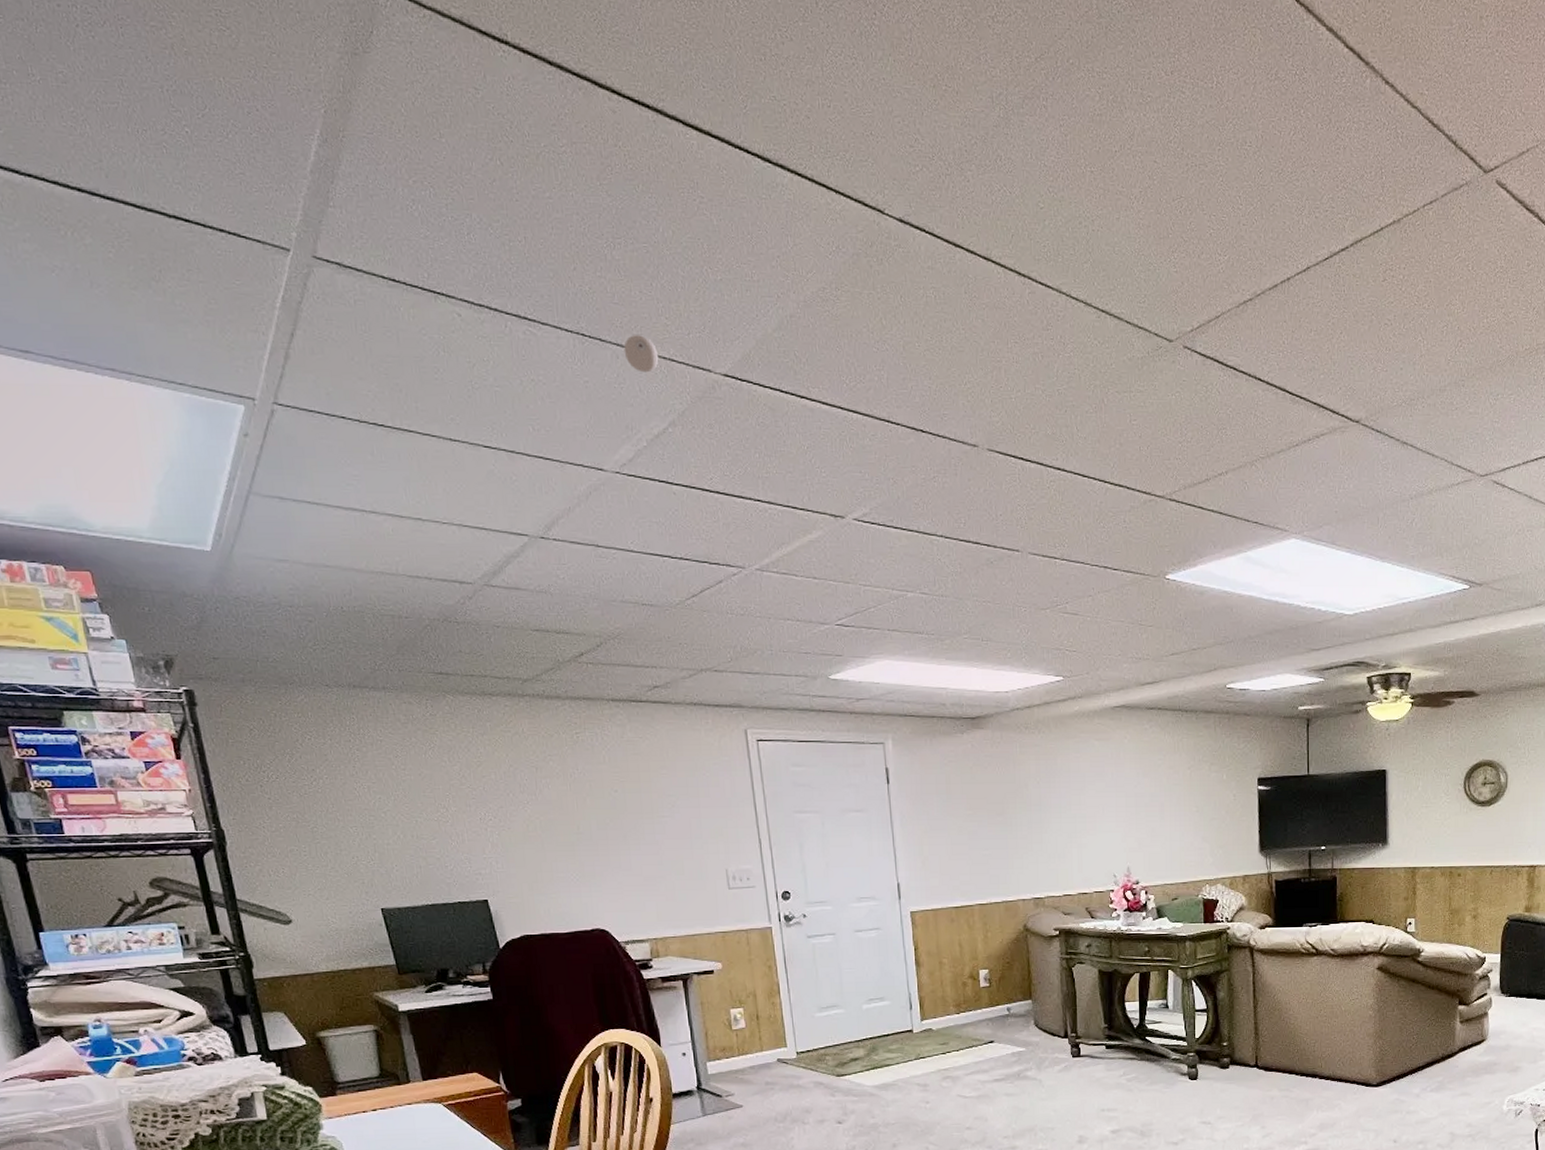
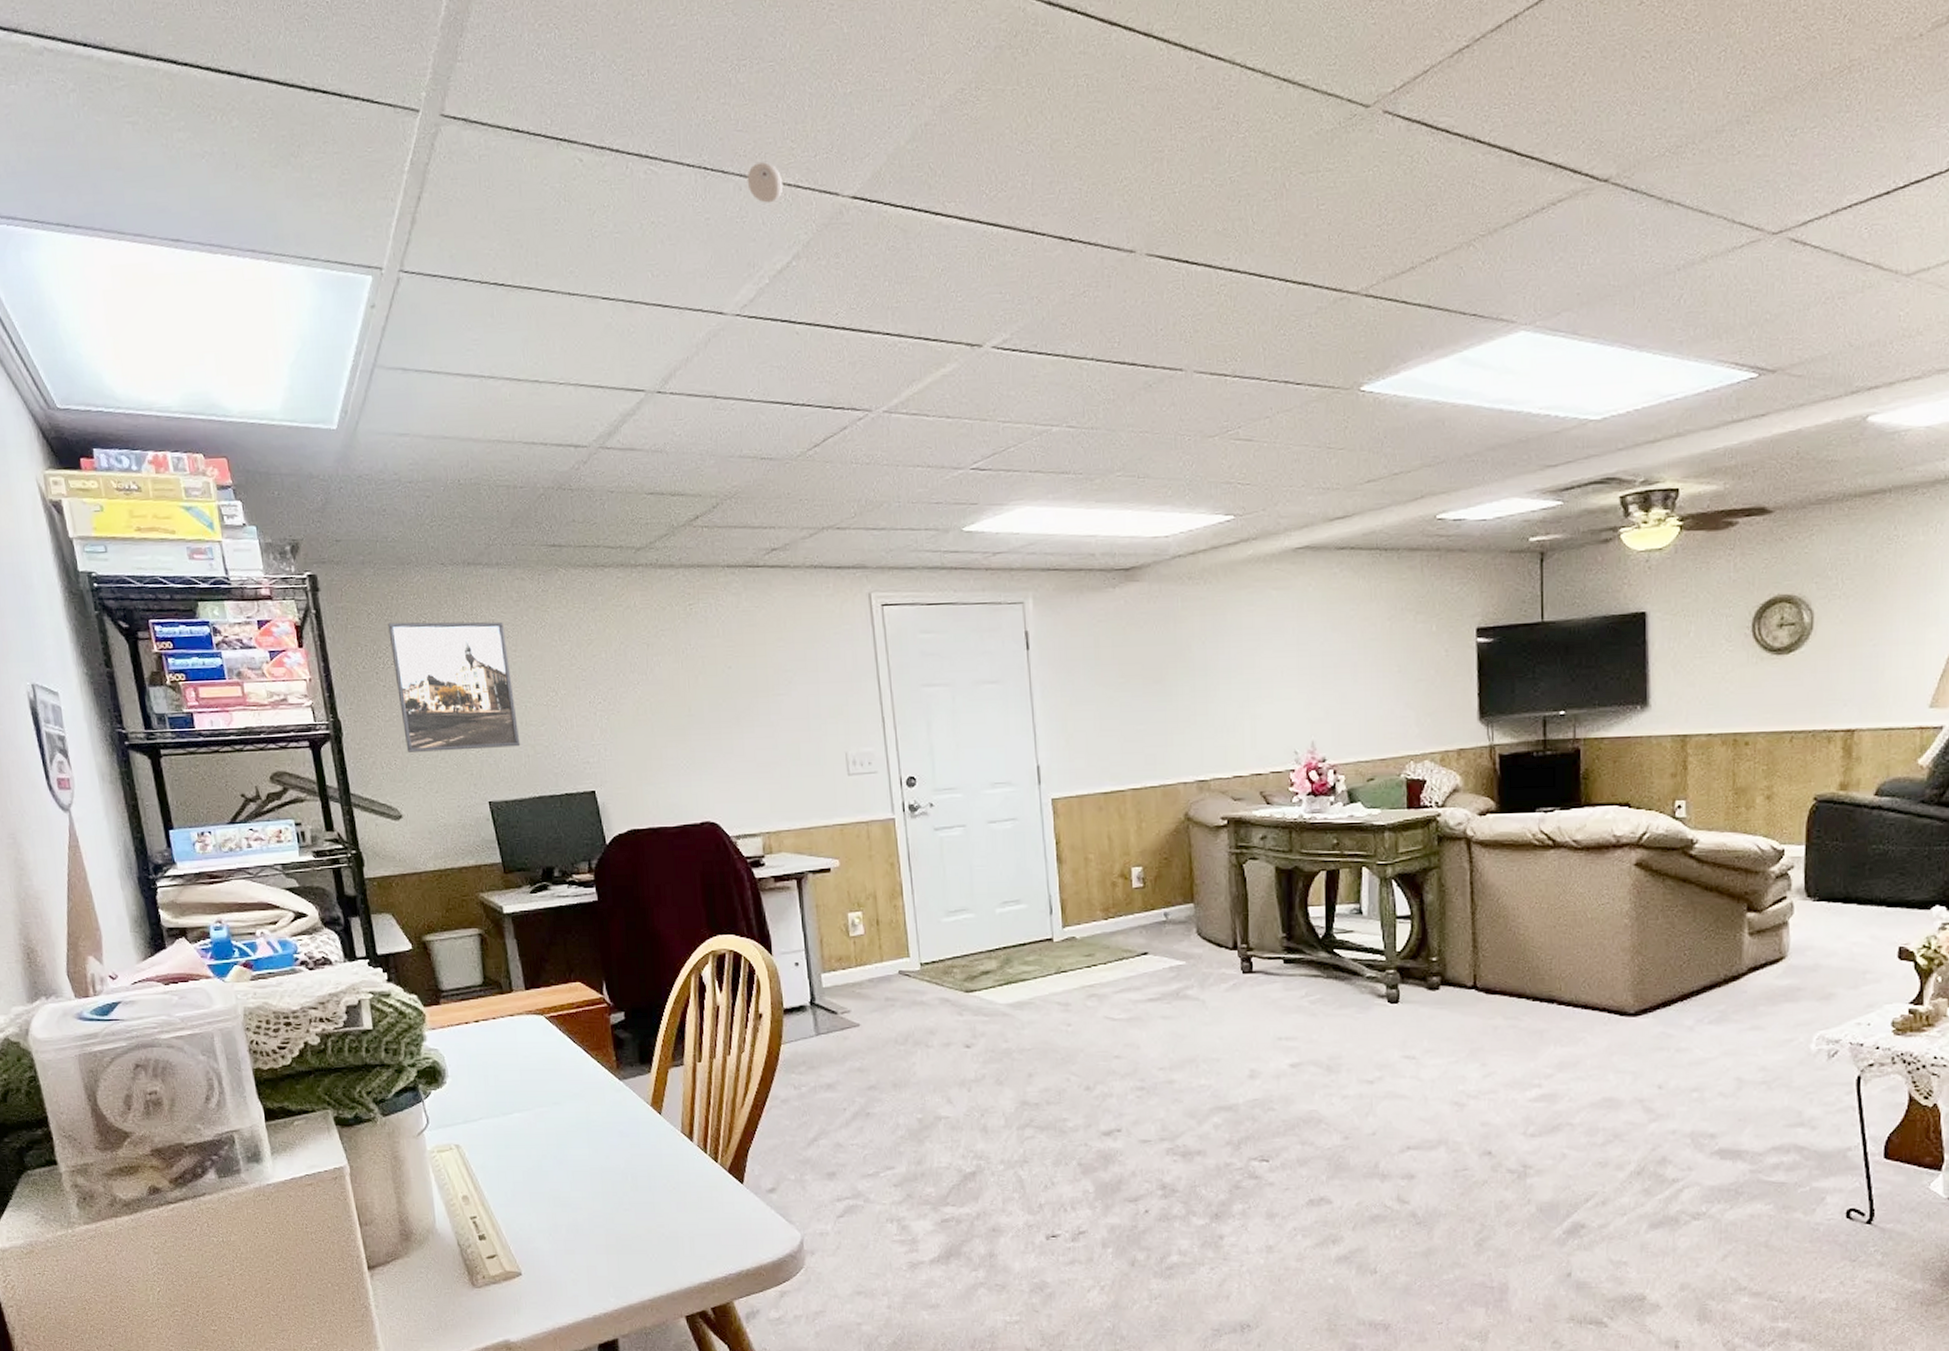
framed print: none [271,738,412,861] -> present [388,621,521,752]

